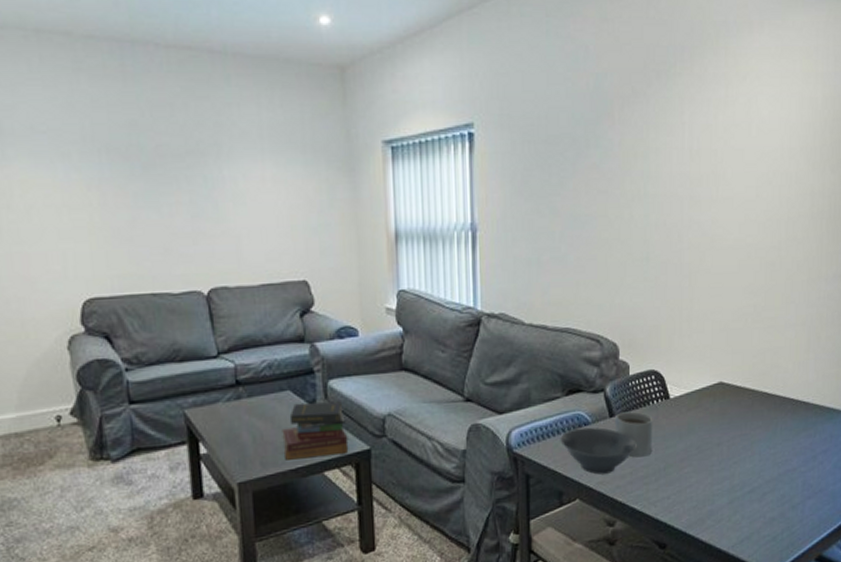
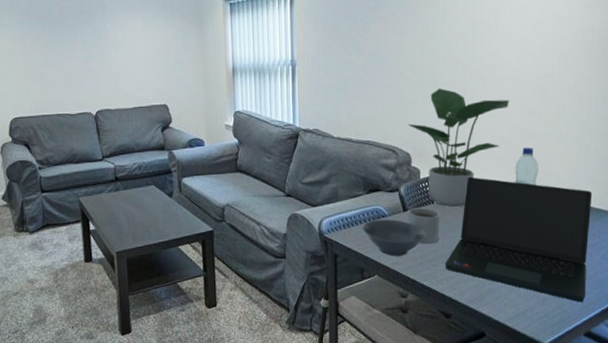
books: present [282,401,349,460] -> none [148,194,197,237]
potted plant: none [615,262,731,410] -> present [408,88,509,207]
laptop: none [659,371,823,521] -> present [445,176,592,302]
bottle: none [738,334,764,381] -> present [514,147,539,186]

